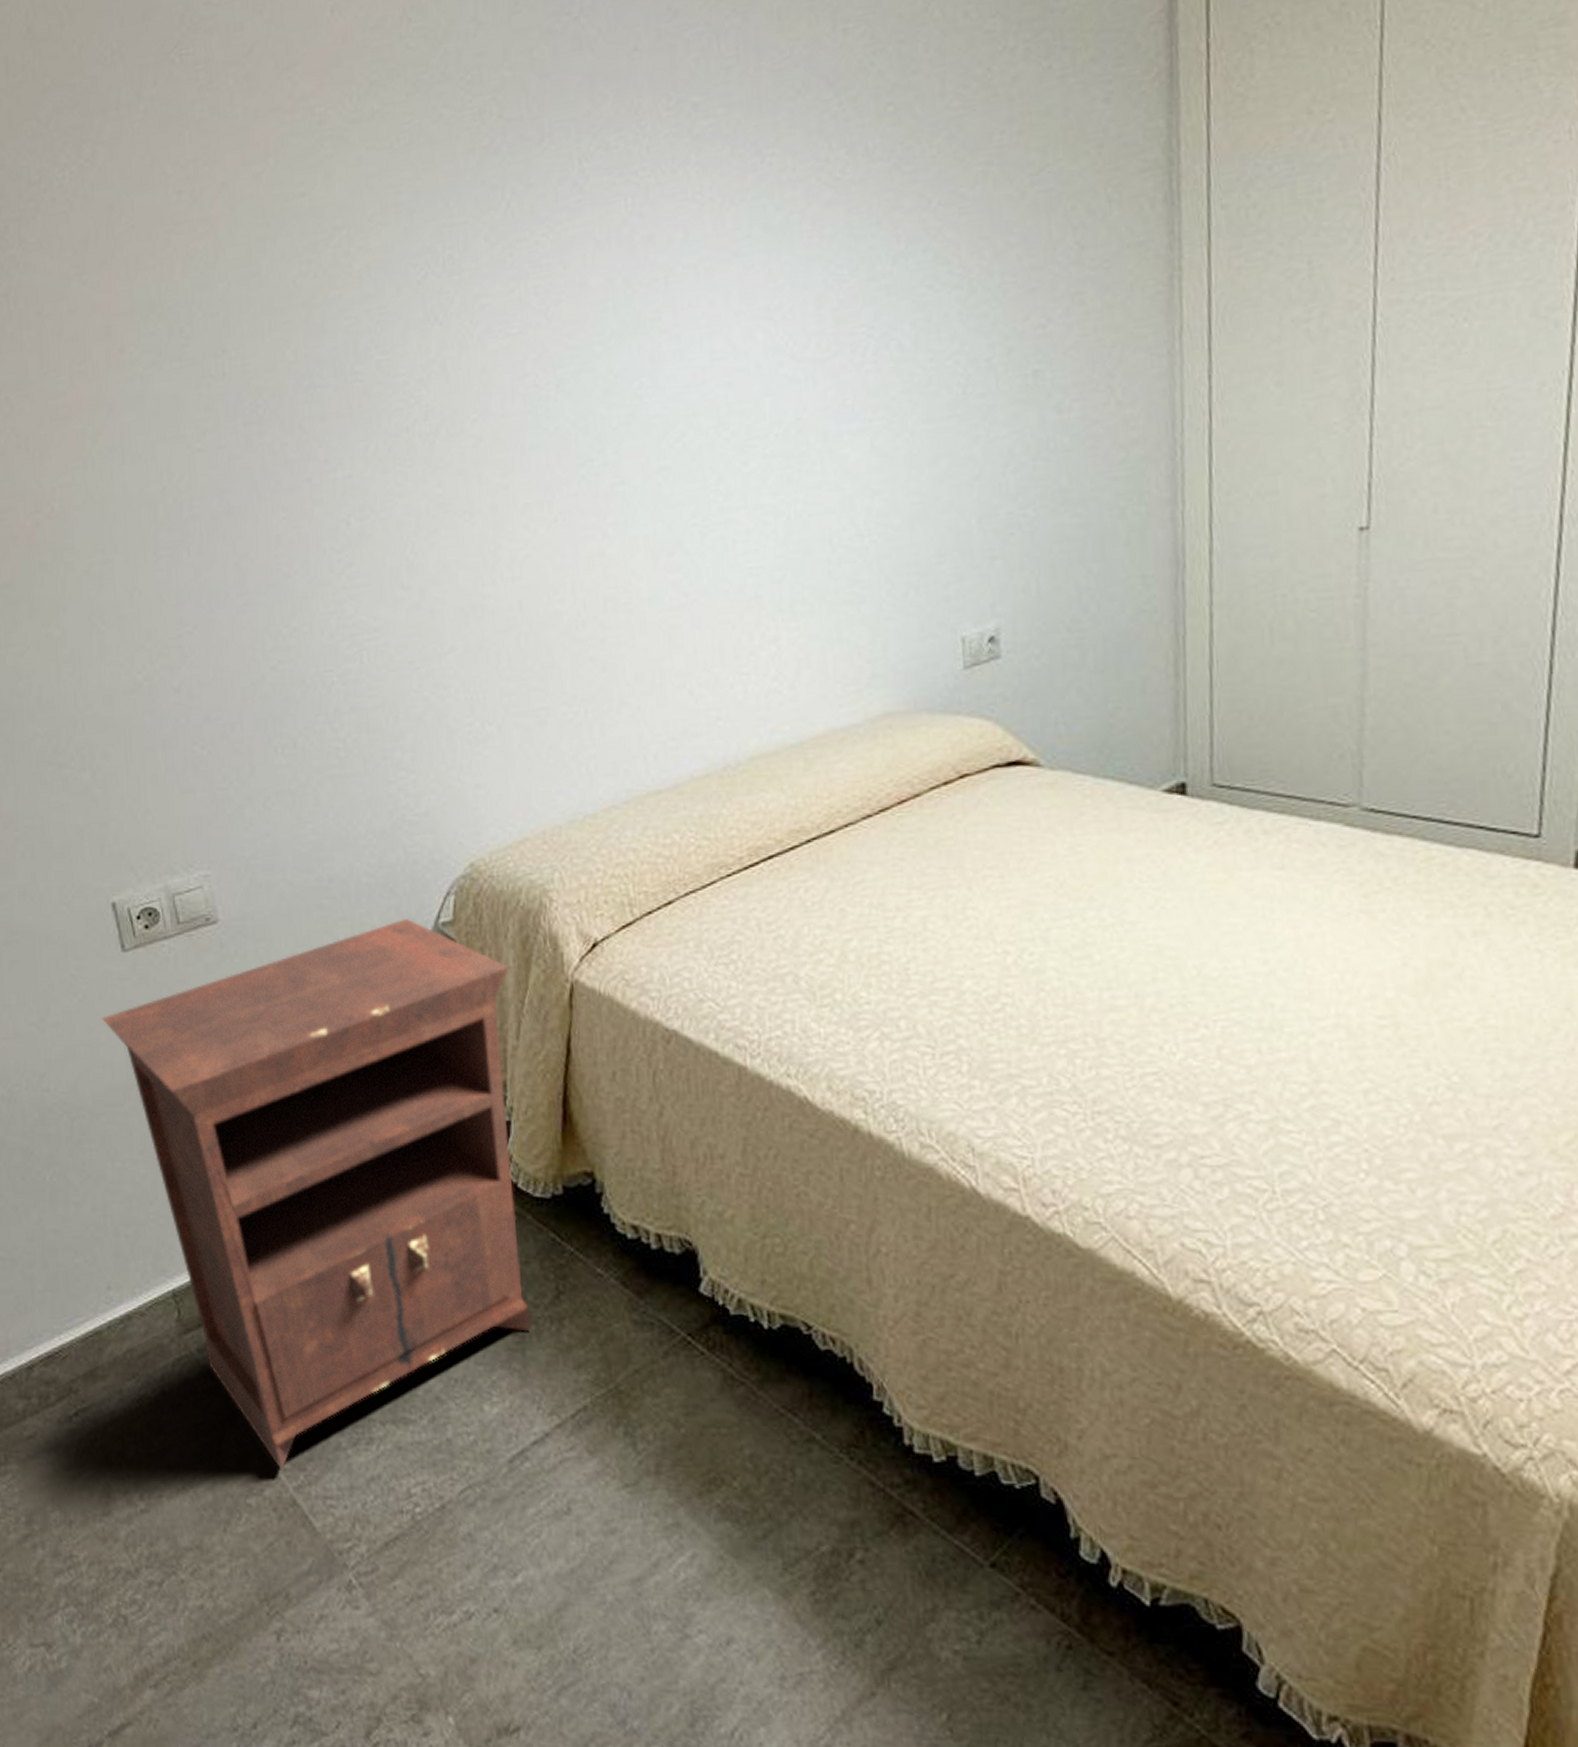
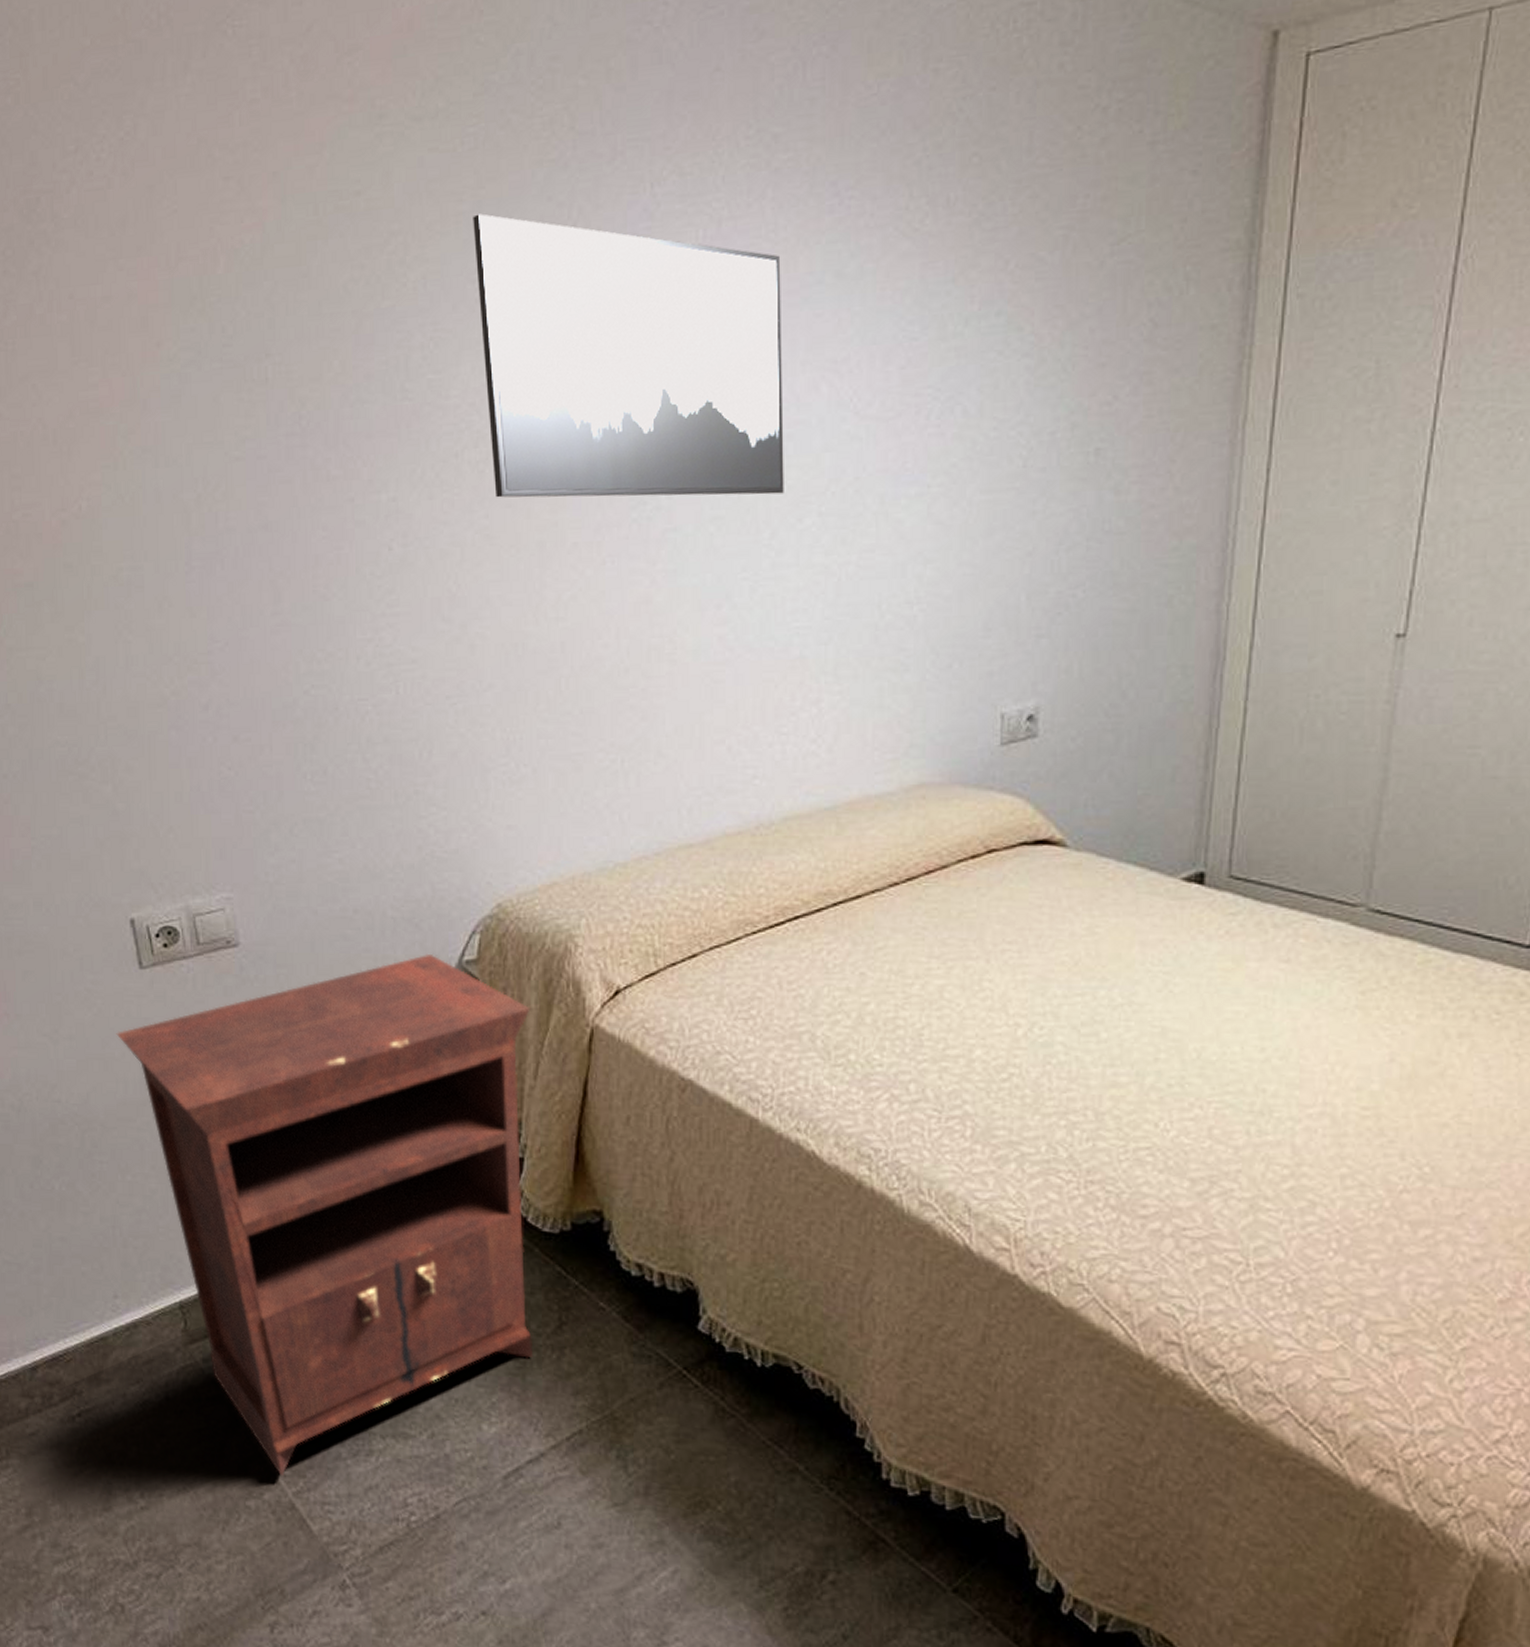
wall art: none [411,202,728,467] -> present [473,213,784,498]

